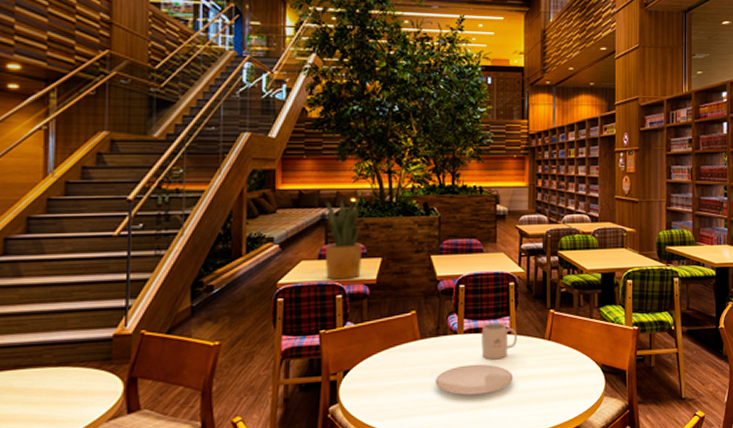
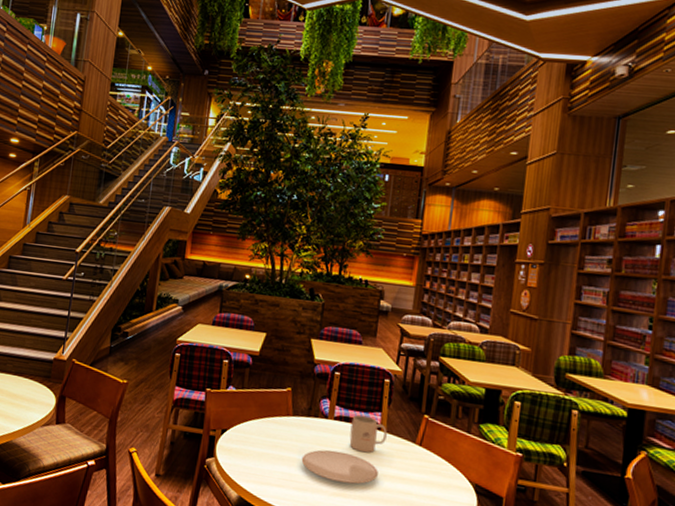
planter: present [324,199,364,280] -> none [217,274,255,348]

